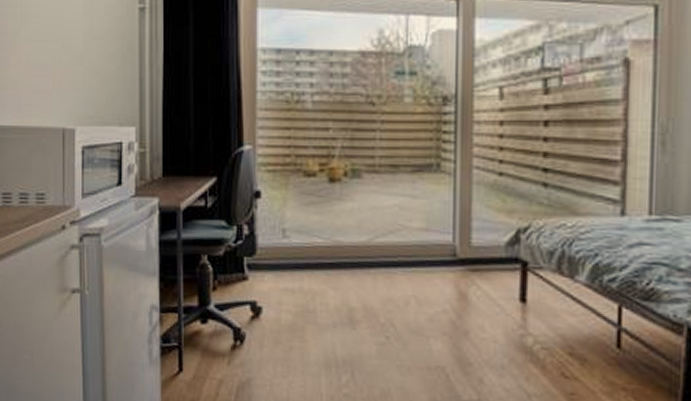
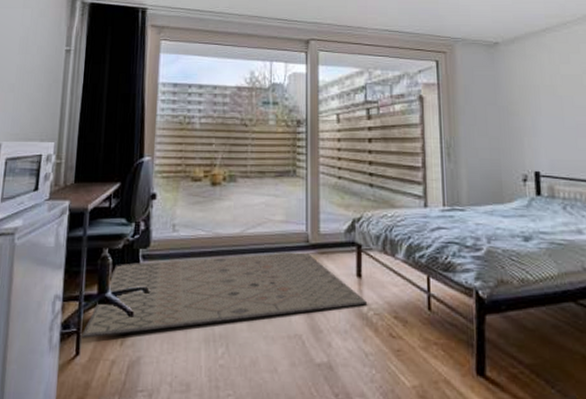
rug: none [184,267,532,355] -> present [81,252,367,338]

